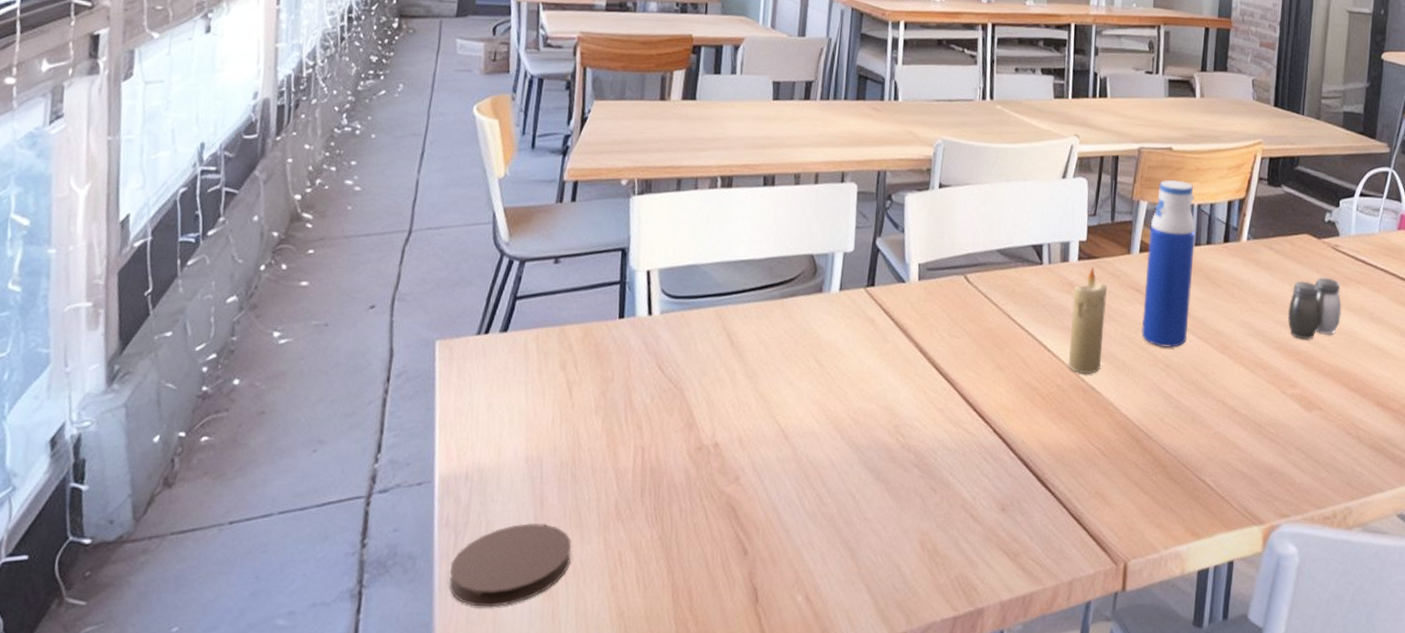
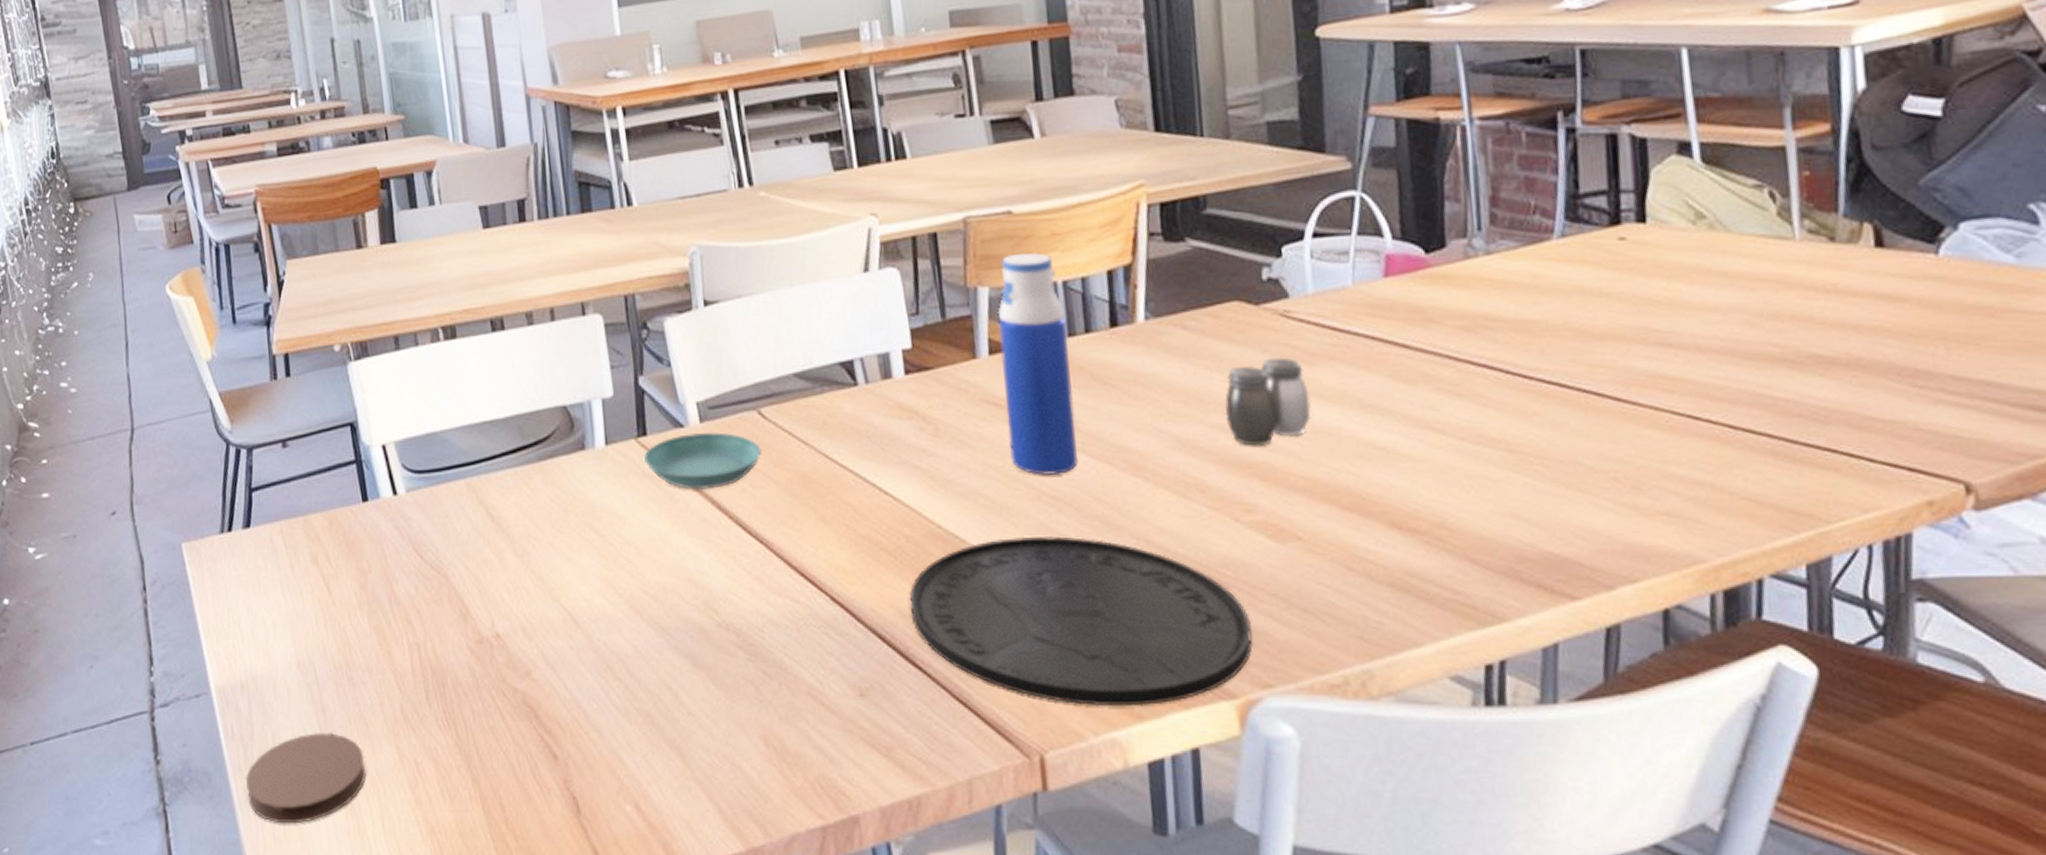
saucer: none [869,288,962,335] -> present [644,432,762,490]
plate: none [1050,392,1281,528] -> present [909,535,1253,707]
candle: present [1069,266,1107,374] -> none [905,380,961,518]

